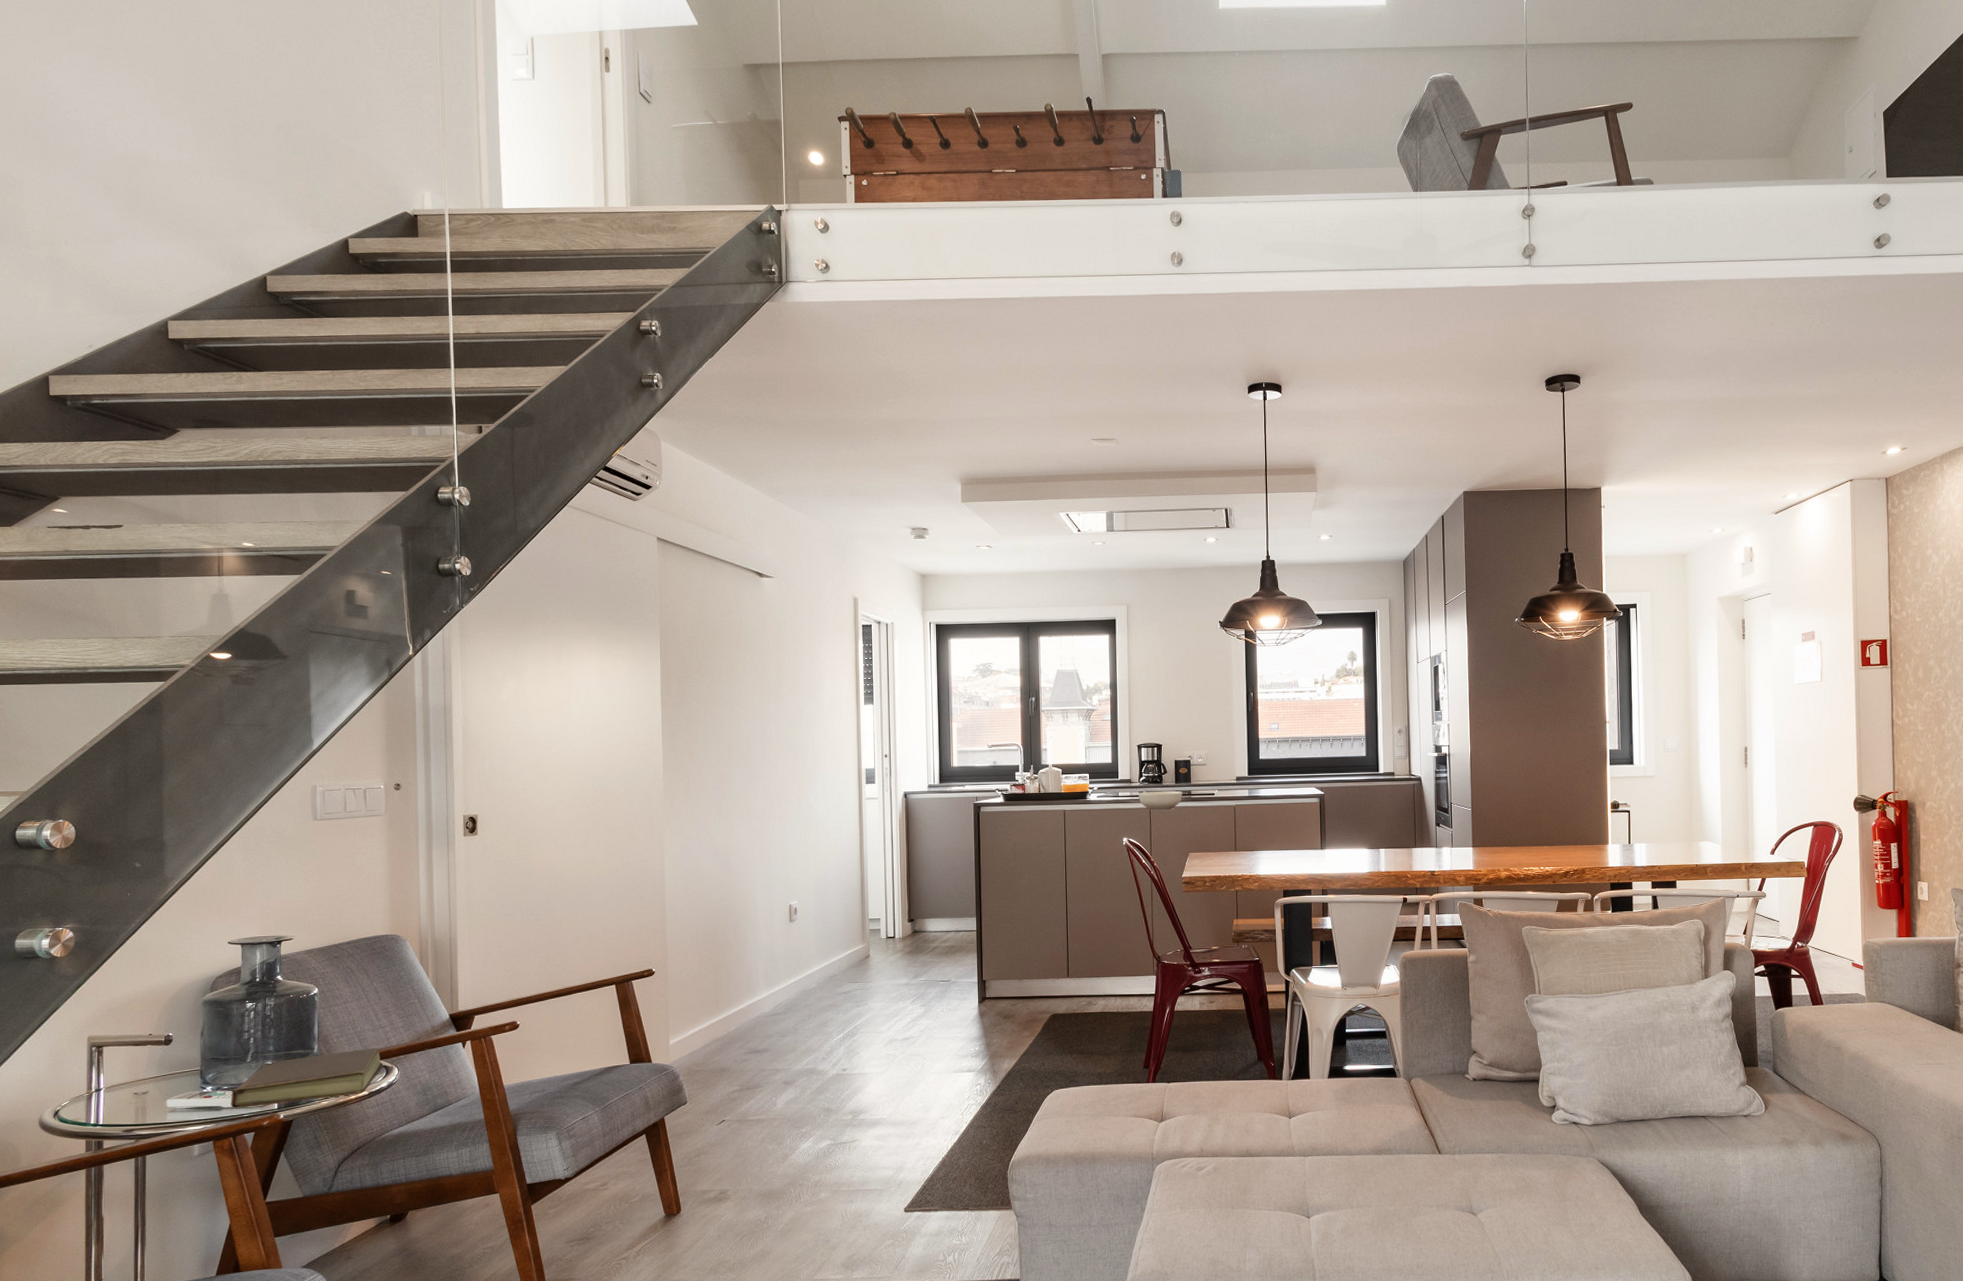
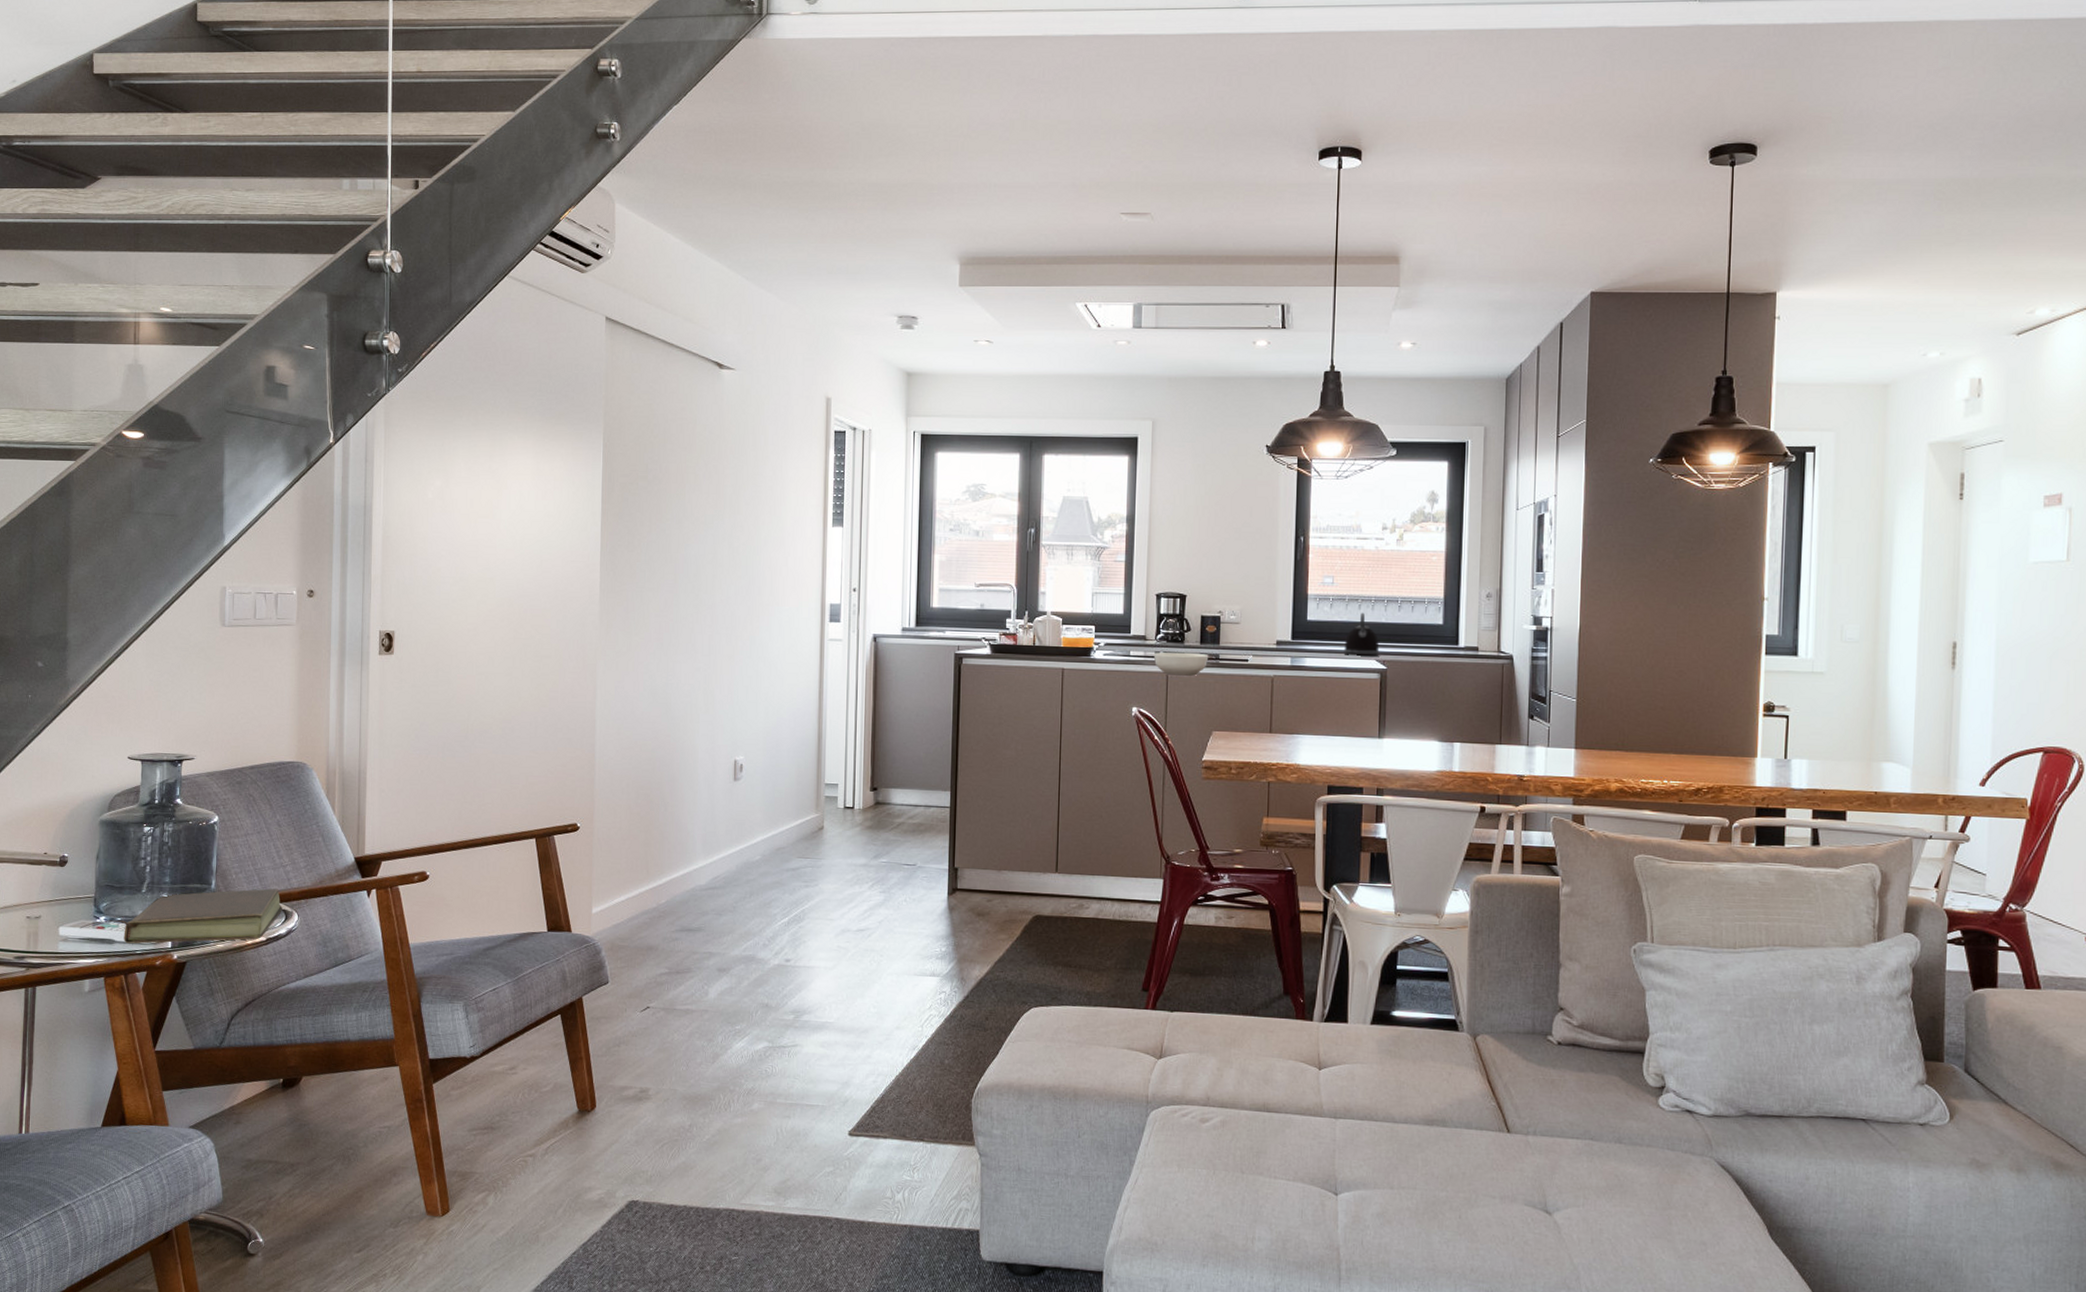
kettle: none [1290,750,1318,785] -> present [1343,612,1380,656]

